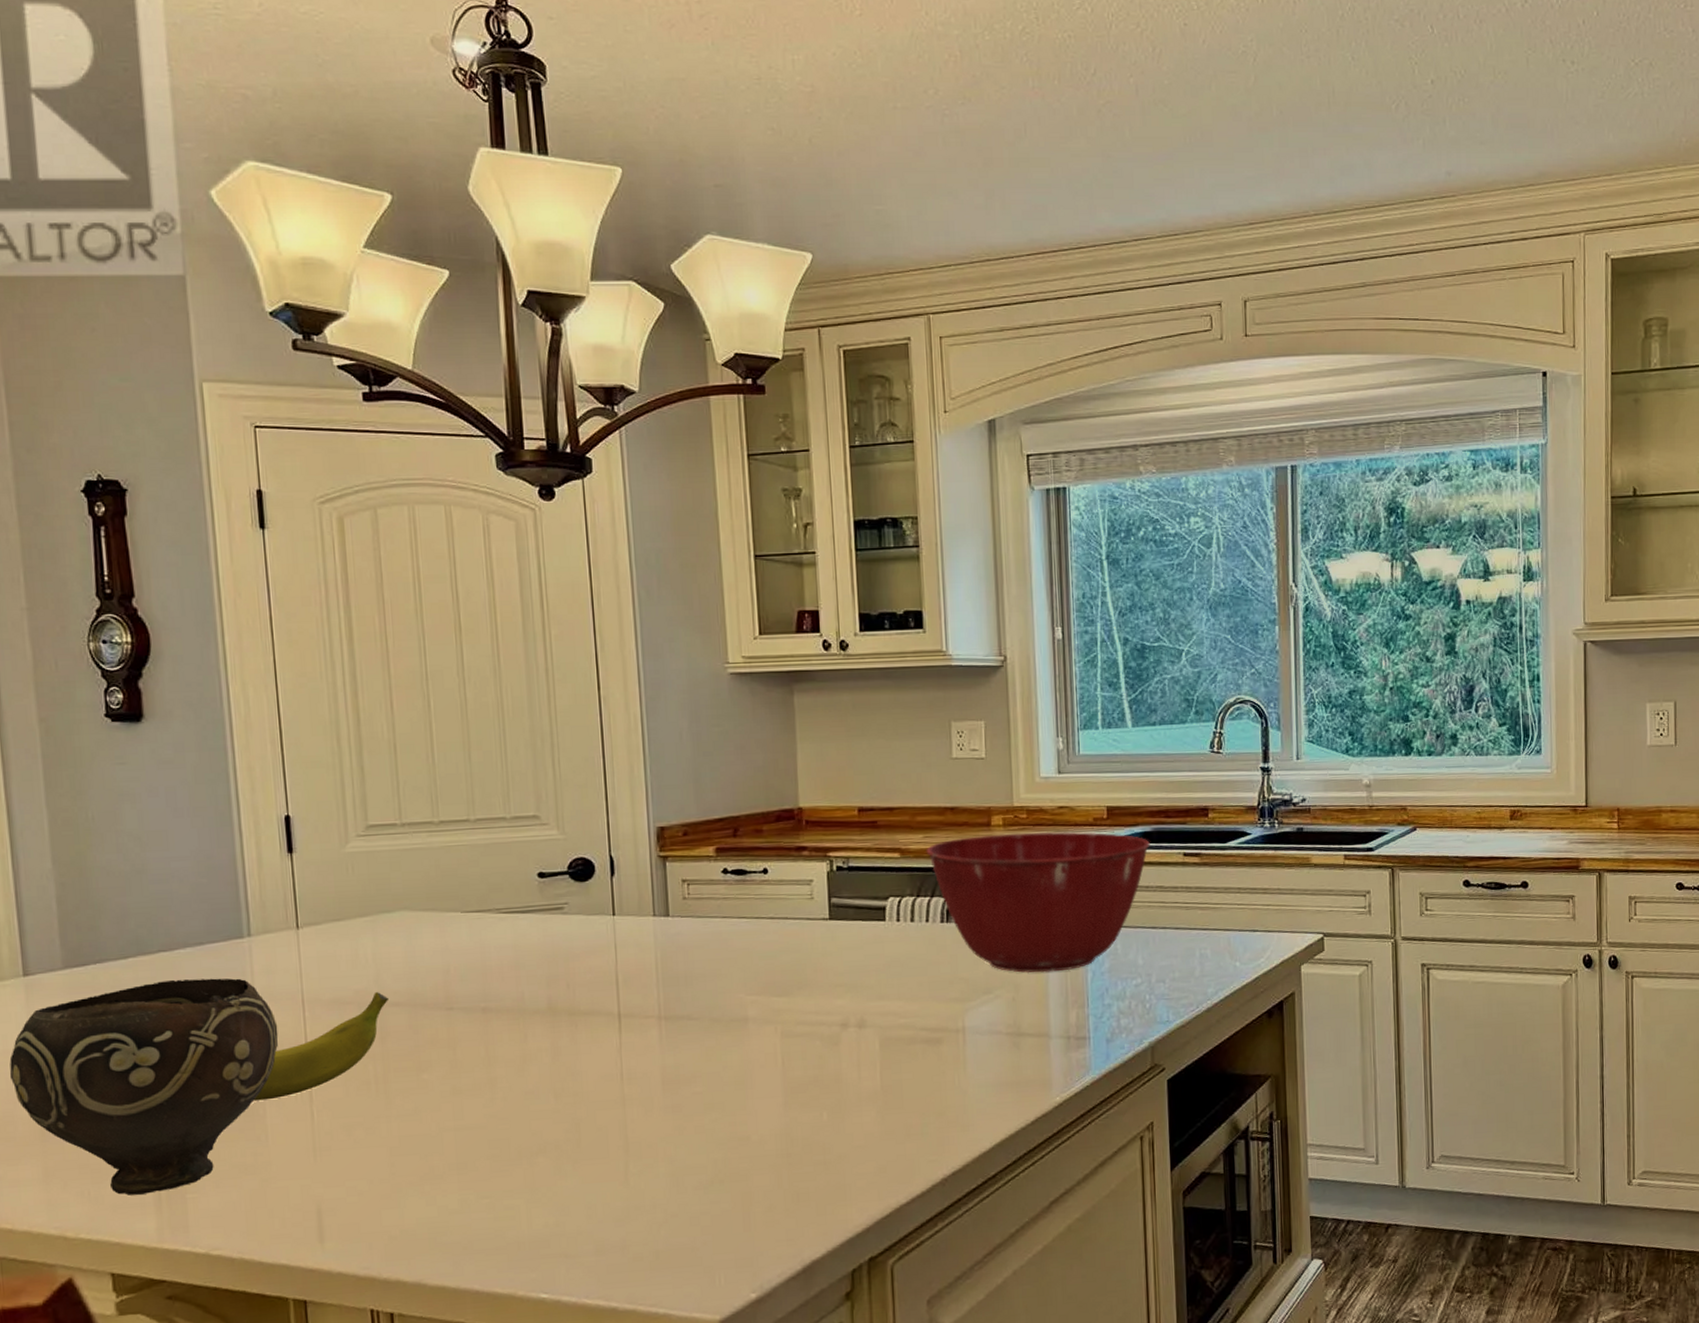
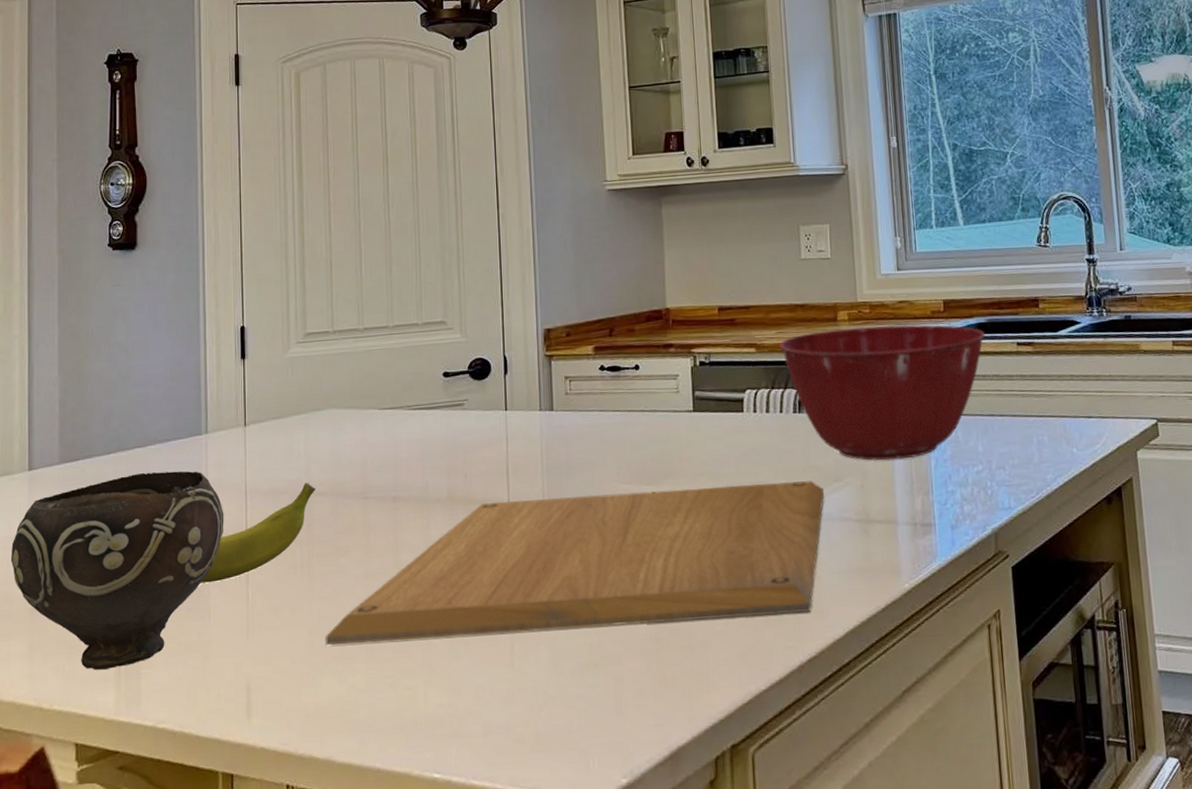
chopping board: none [408,993,972,1165] -> present [325,481,824,645]

